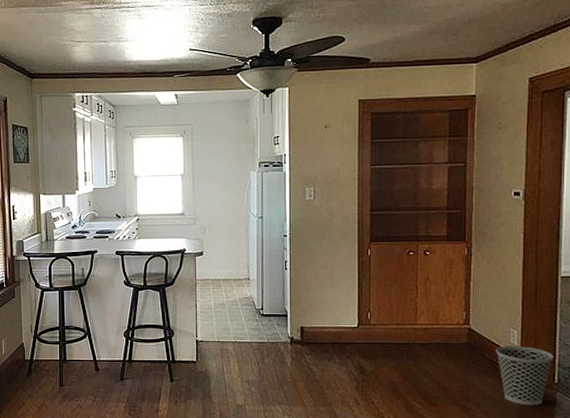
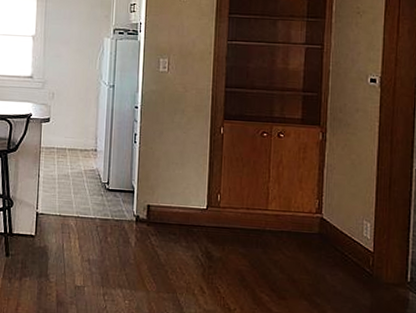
wastebasket: present [495,346,553,406] -> none [347,239,407,305]

